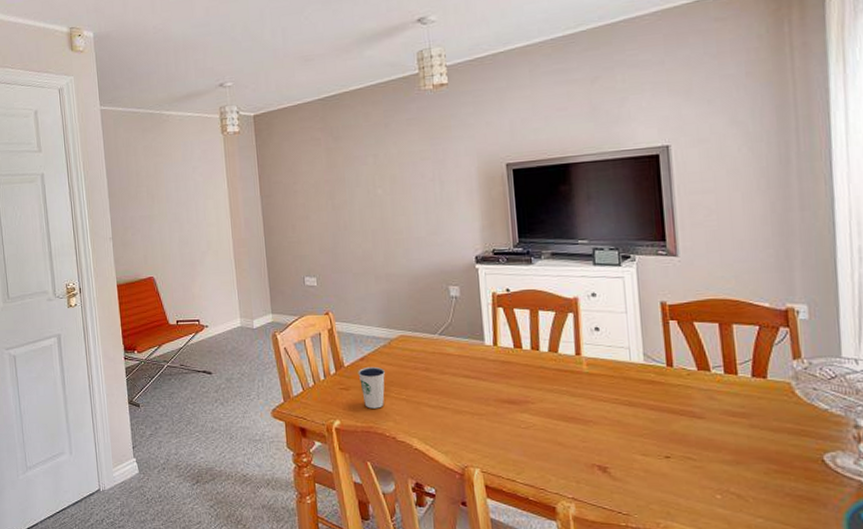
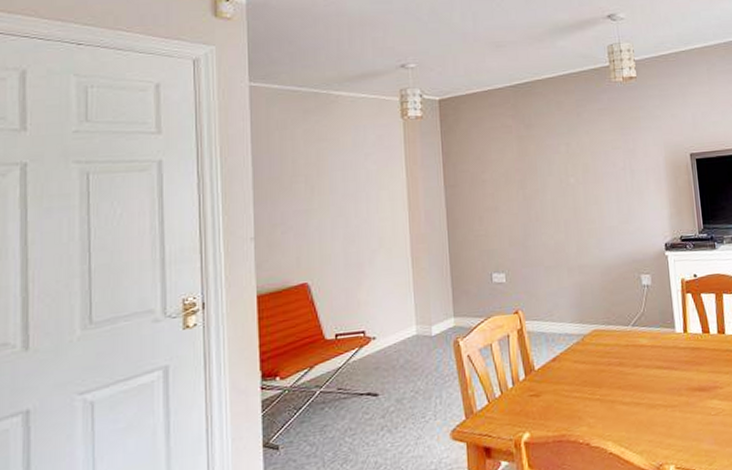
dixie cup: present [358,366,385,409] -> none [549,366,578,415]

